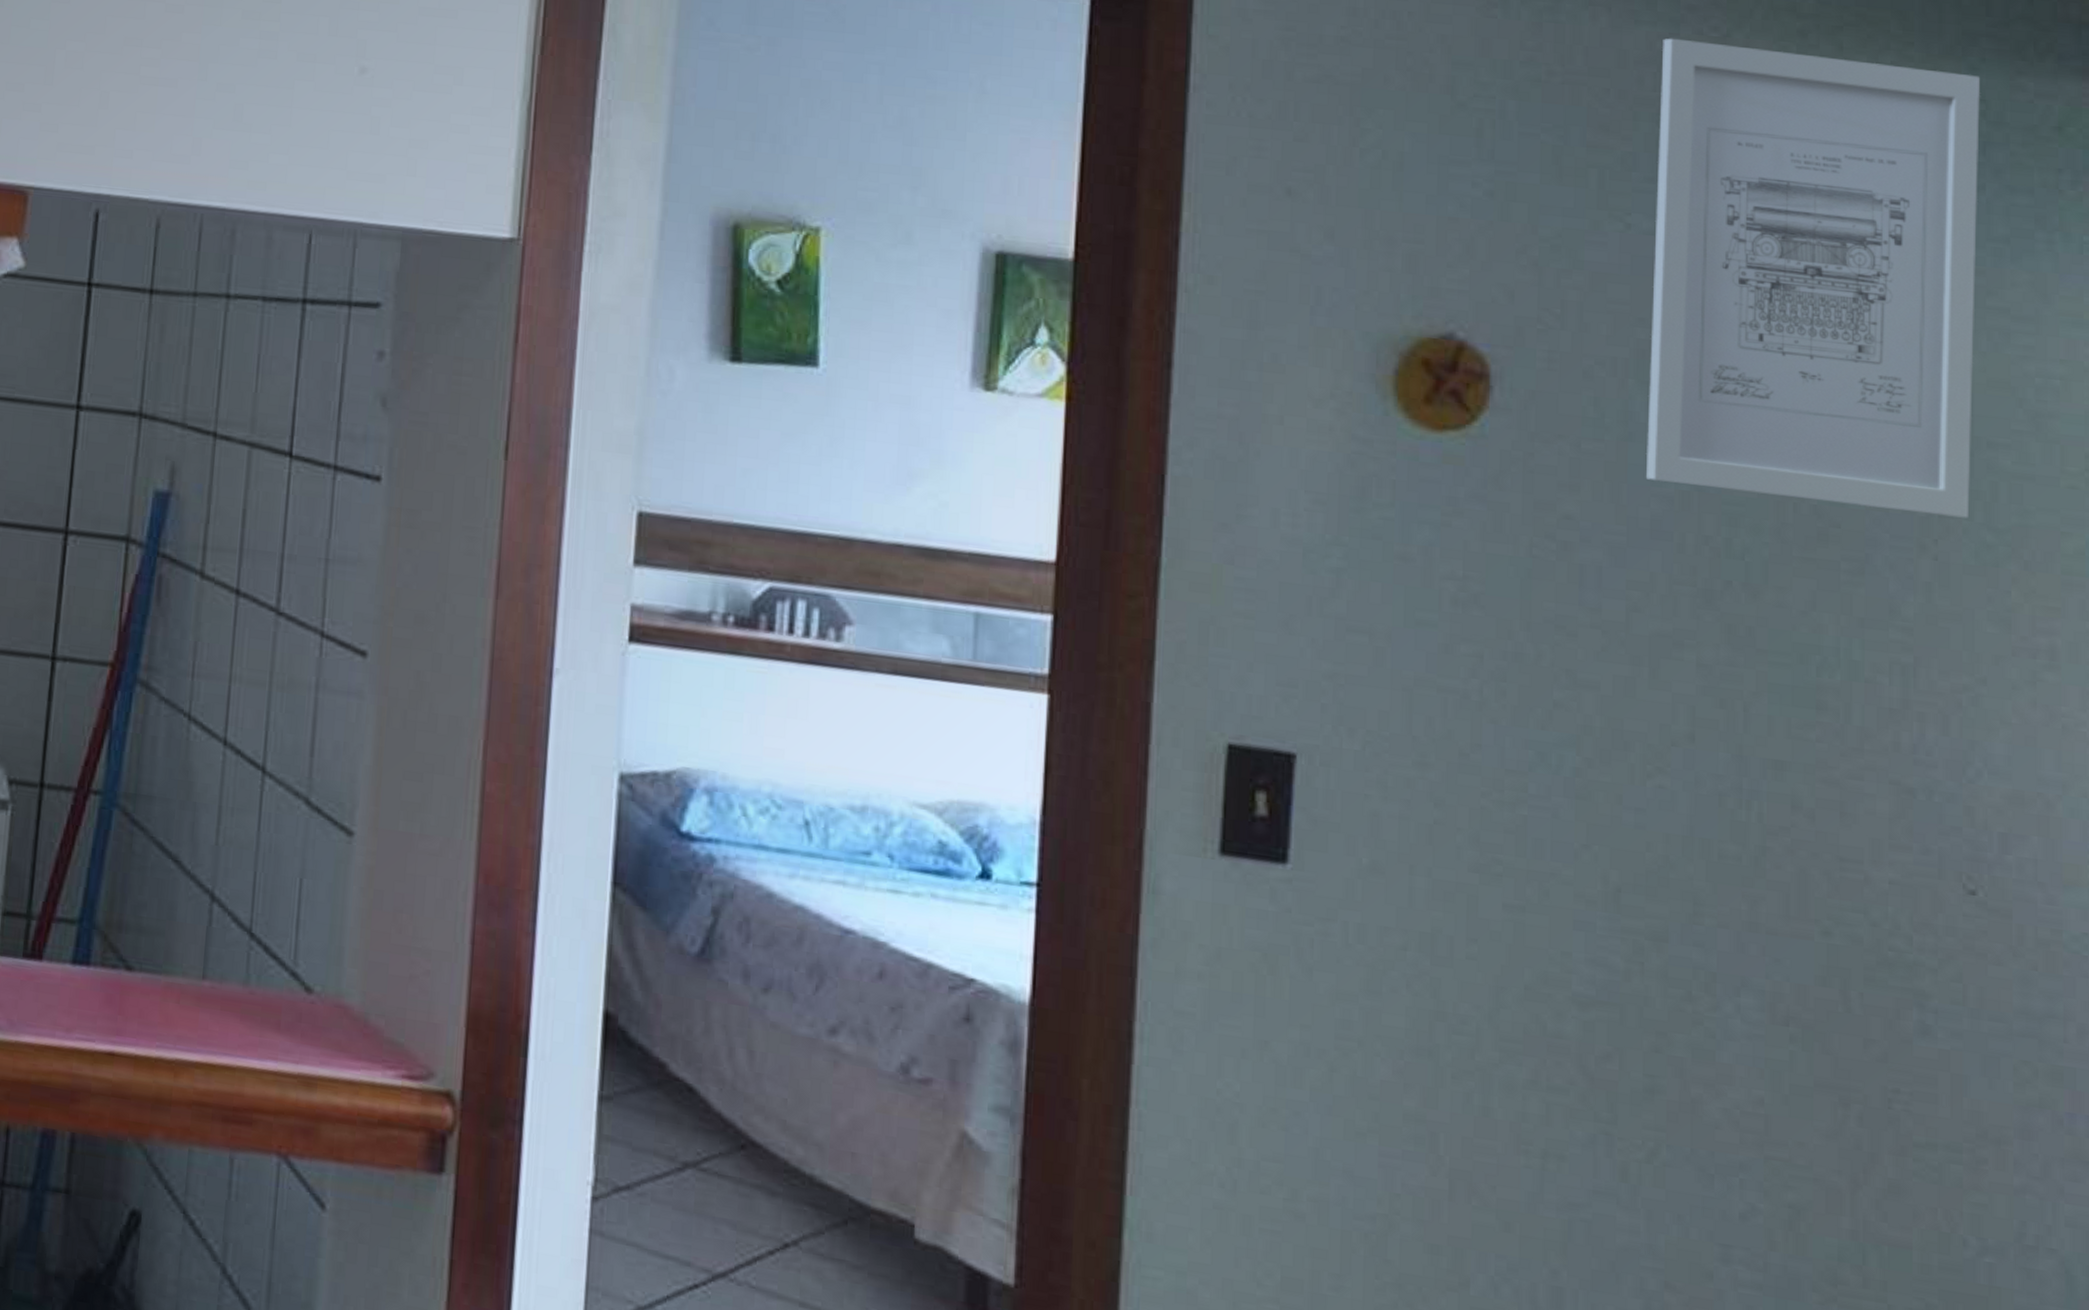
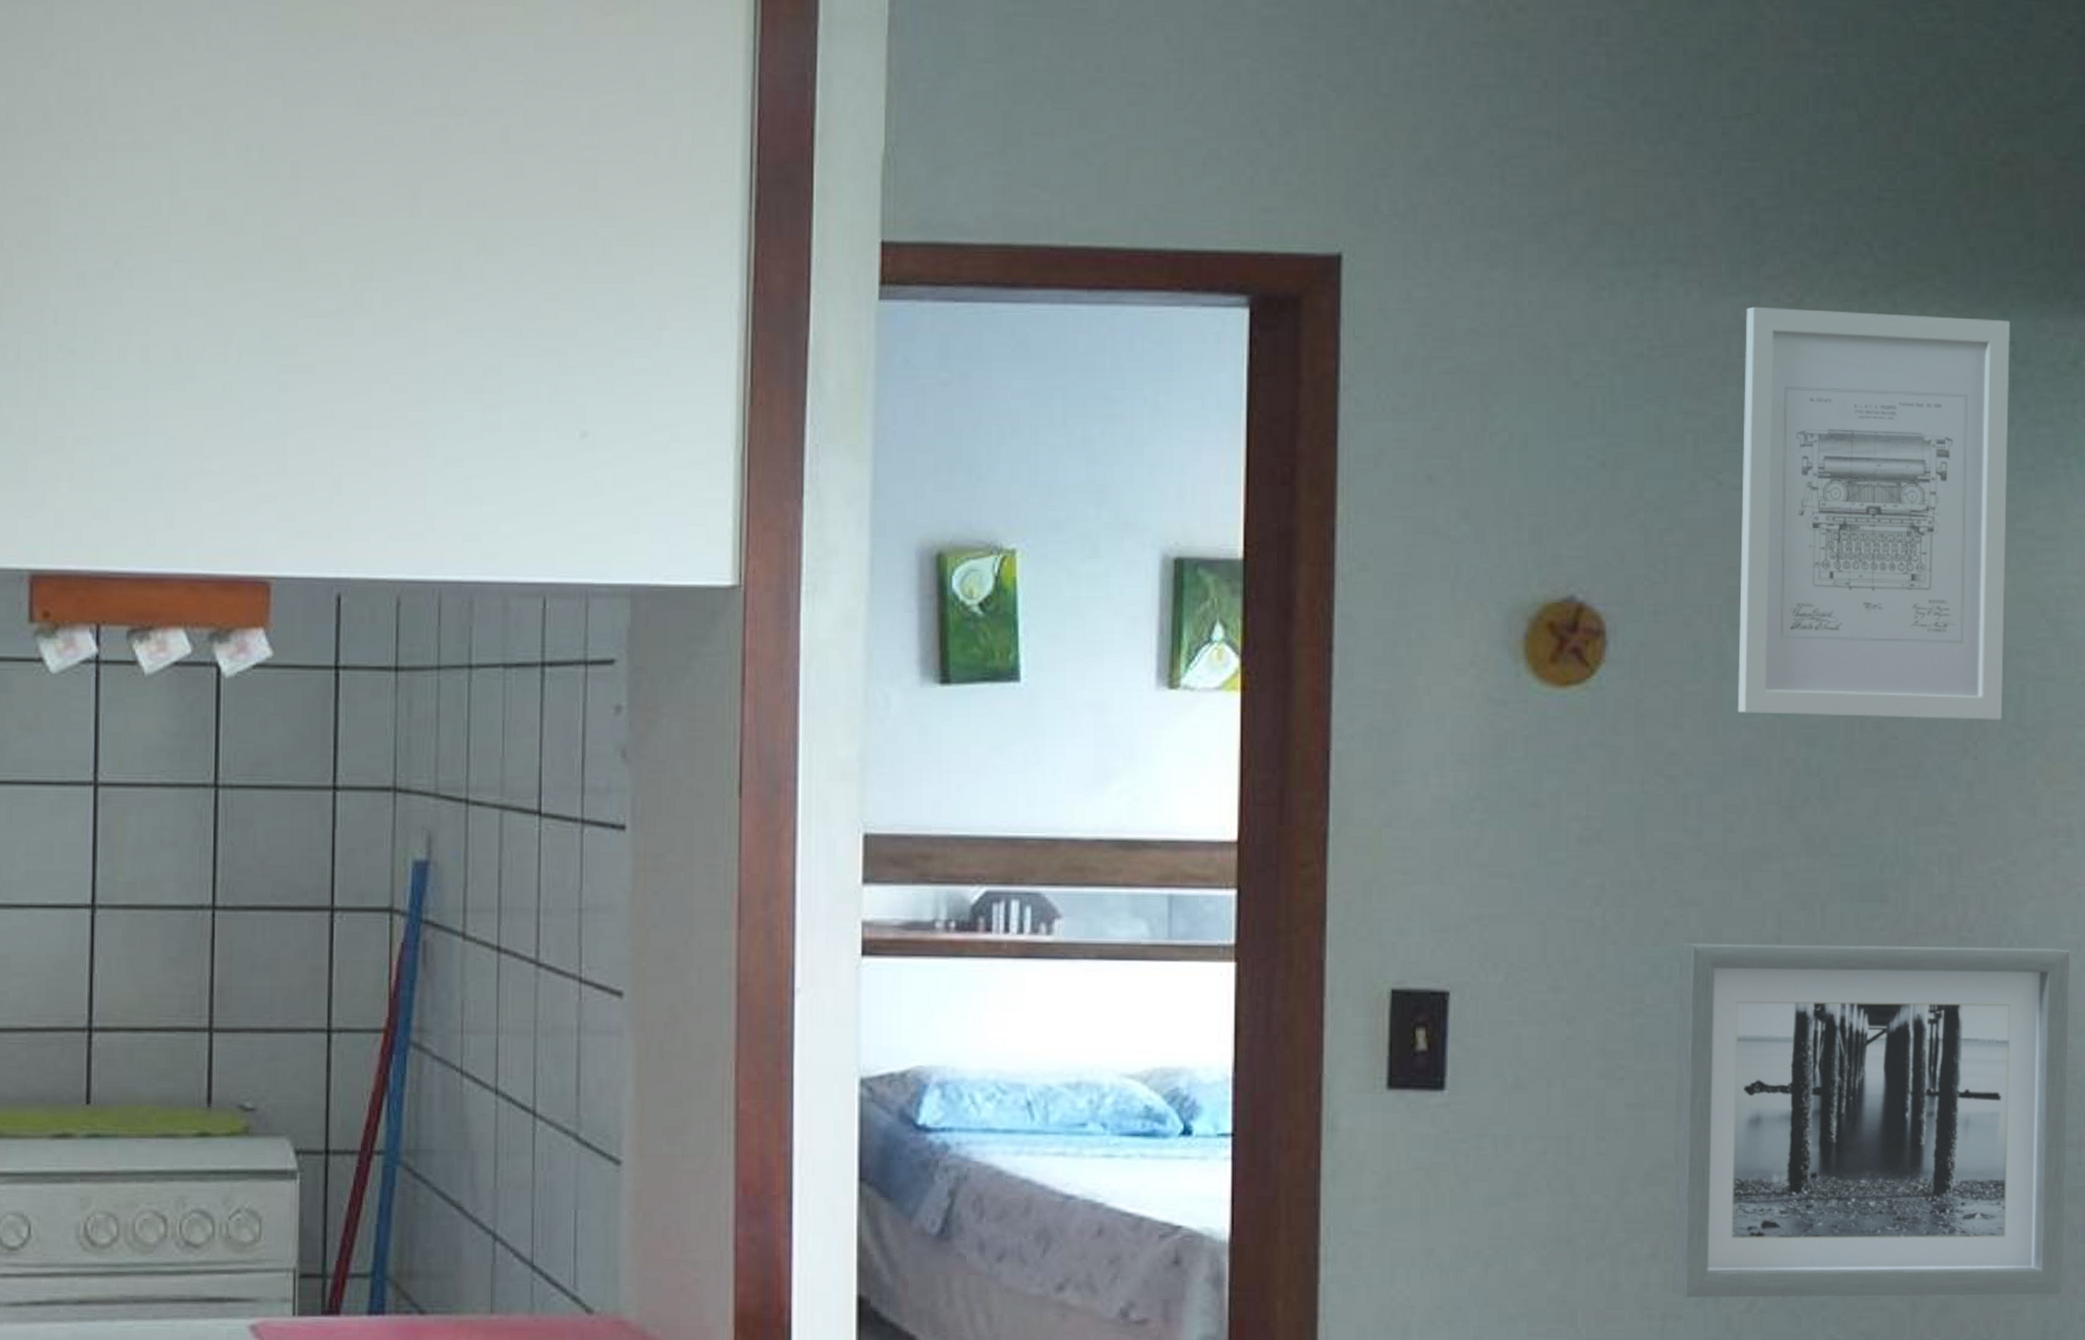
wall art: none [1554,730,2053,1192] -> present [1671,943,2070,1298]

